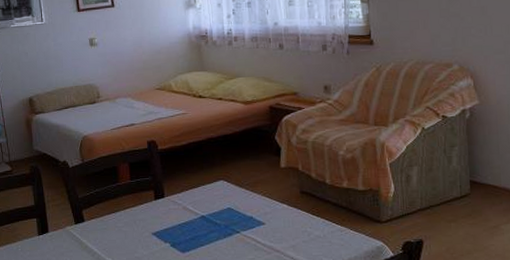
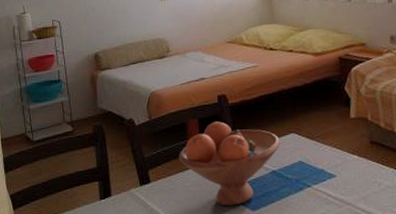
fruit bowl: none [110,166,209,247] -> present [178,121,280,206]

